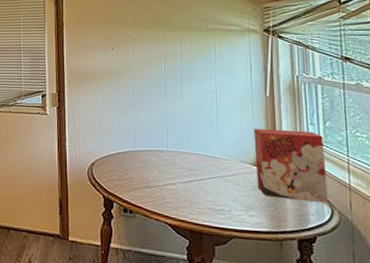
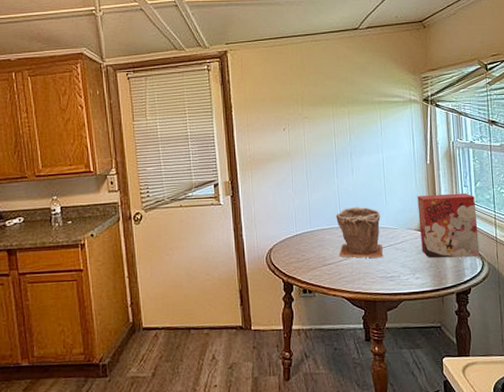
plant pot: none [162,131,212,189] -> present [336,206,383,259]

